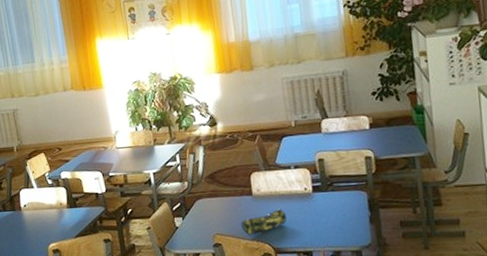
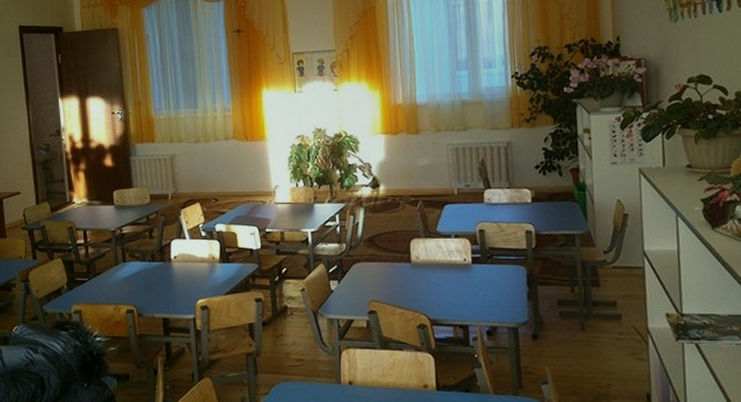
pencil case: present [243,208,287,235] -> none [399,277,444,303]

